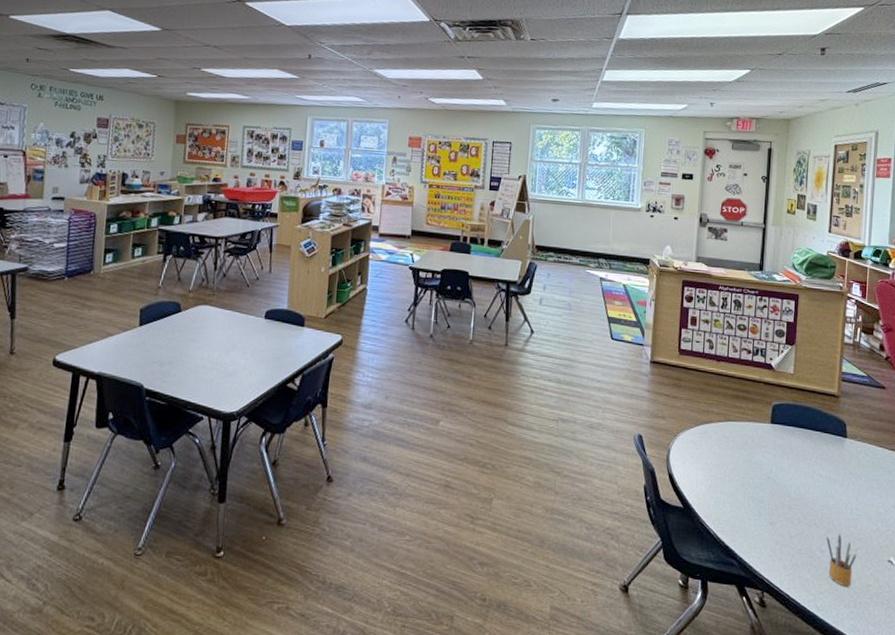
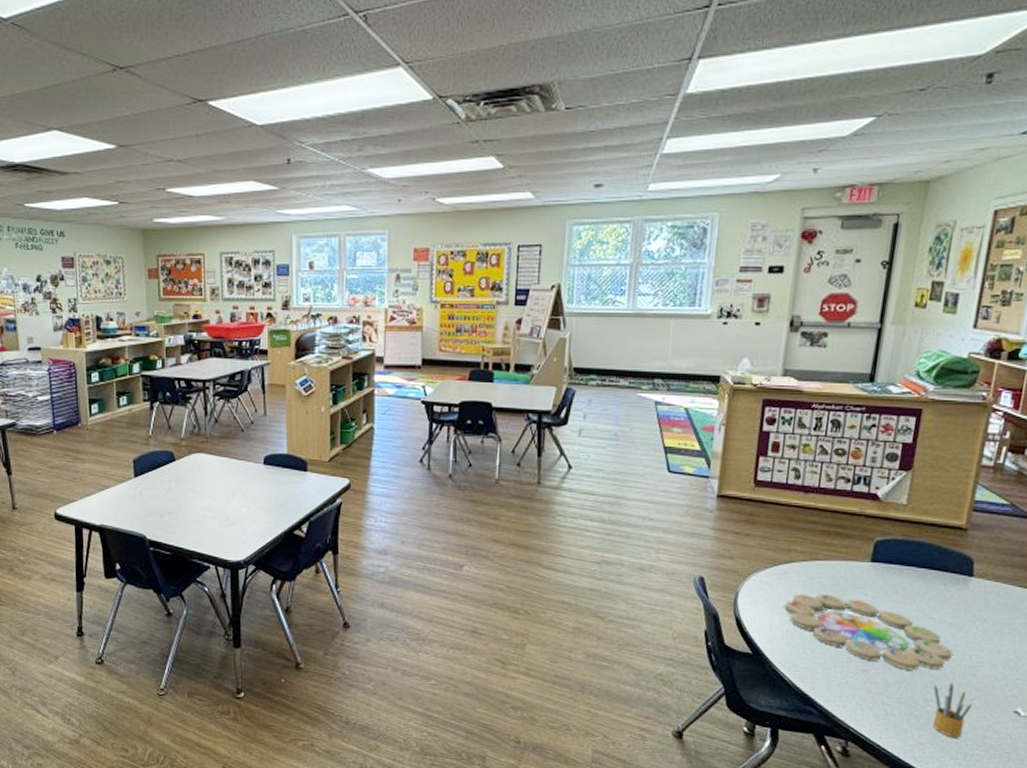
memory game: none [706,452,839,523] -> present [784,594,954,671]

